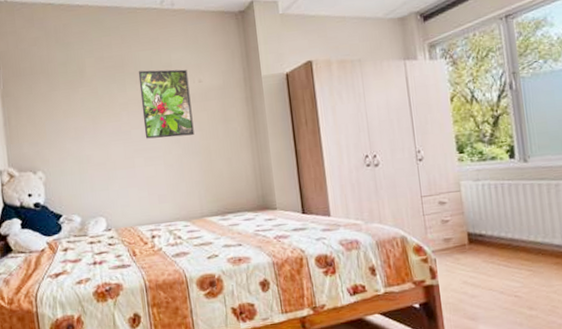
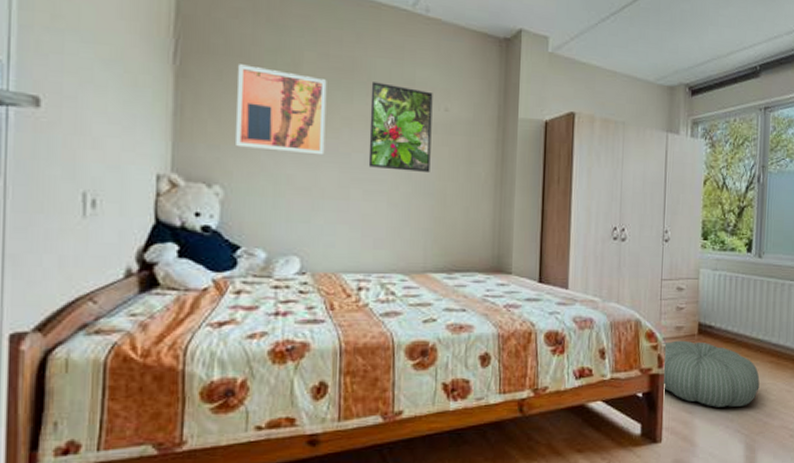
wall art: none [42,77,111,141] -> present [236,64,327,156]
pouf: none [432,251,547,313] -> present [662,340,760,407]

